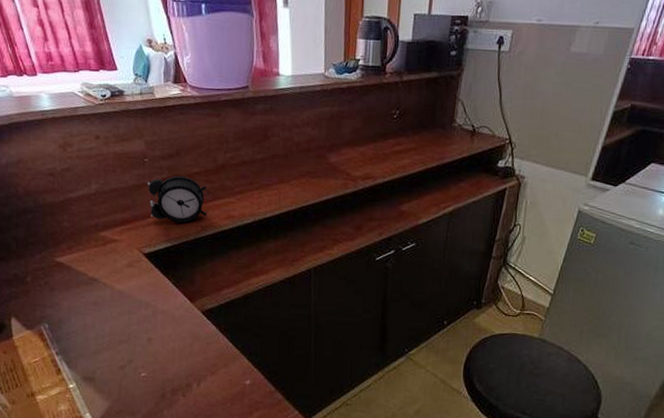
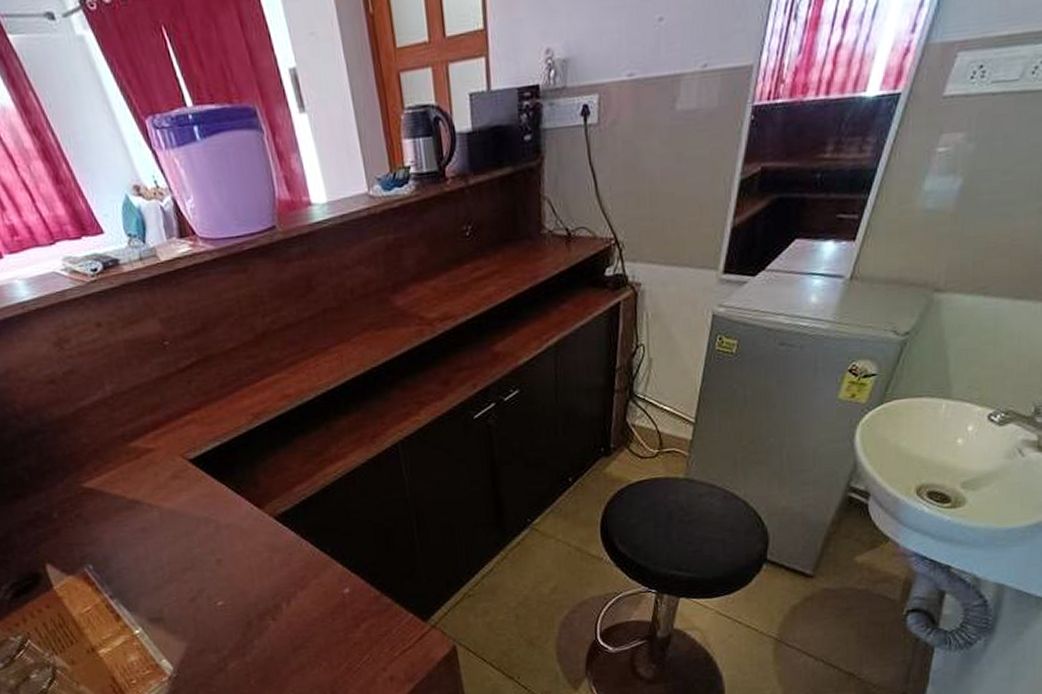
alarm clock: present [147,175,208,223] -> none [174,355,257,415]

